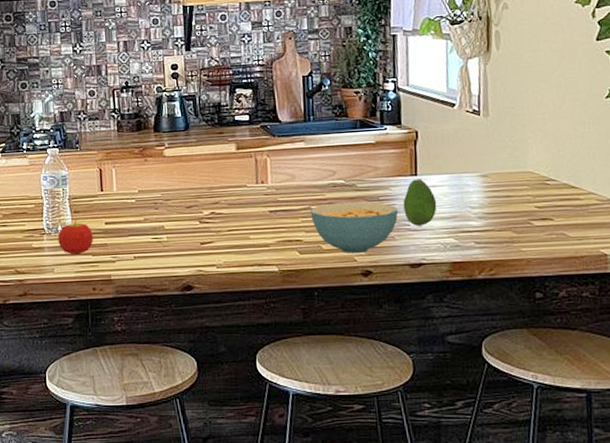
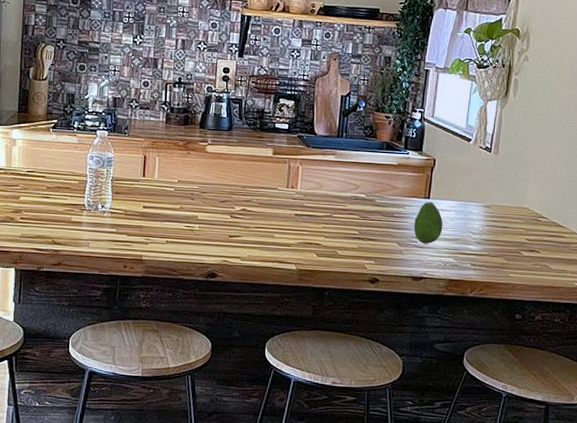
fruit: present [58,220,93,255] -> none [96,201,130,233]
cereal bowl: present [310,201,399,254] -> none [331,214,409,263]

